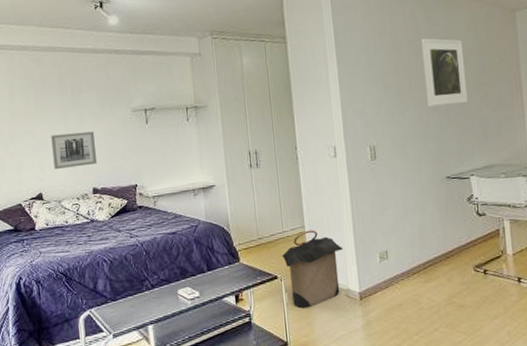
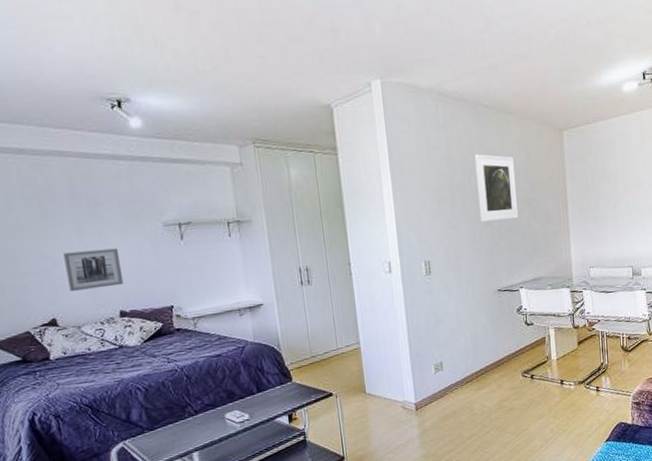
laundry hamper: present [281,230,344,309] -> none [336,345,400,423]

